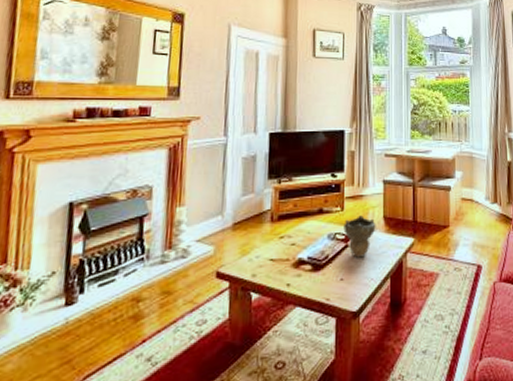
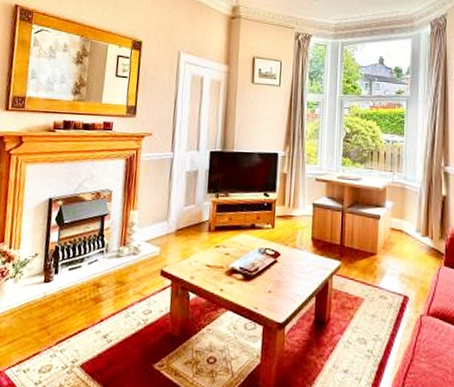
decorative bowl: present [343,215,376,258] -> none [273,234,304,274]

